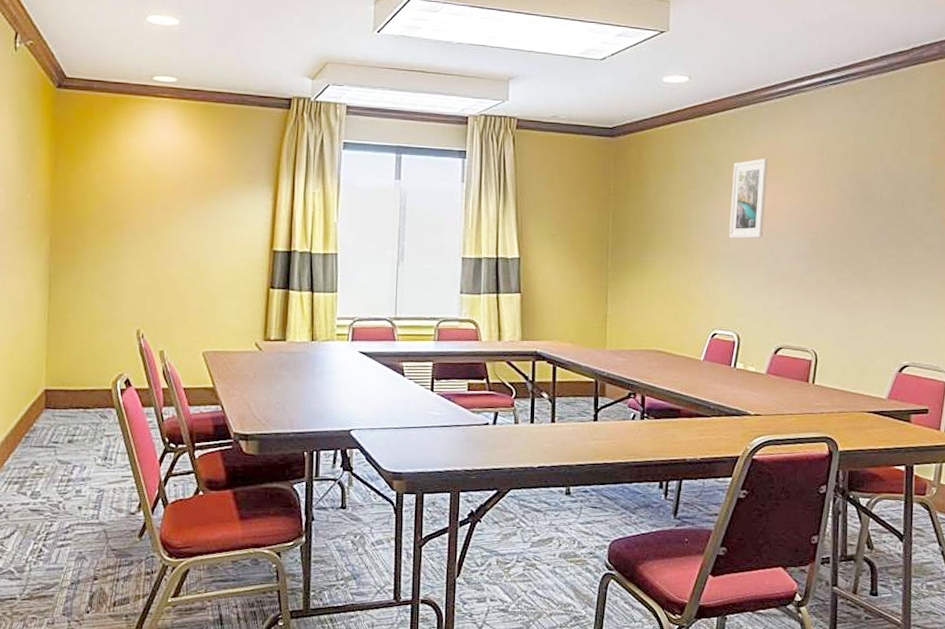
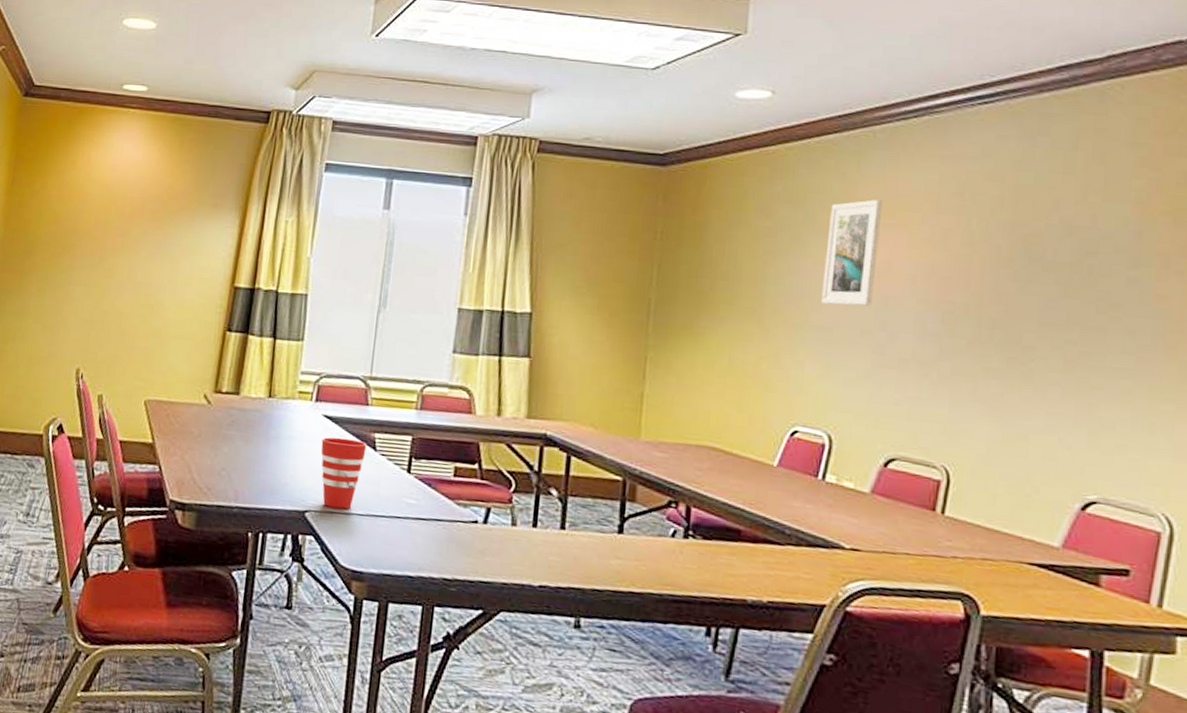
cup: none [359,368,397,425] -> present [321,437,367,509]

